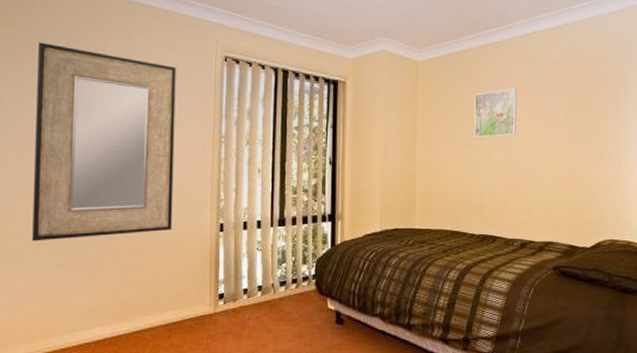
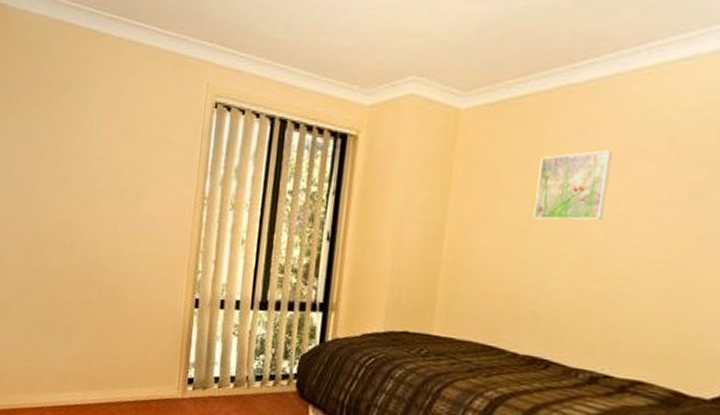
home mirror: present [32,42,176,242] -> none [18,86,163,300]

